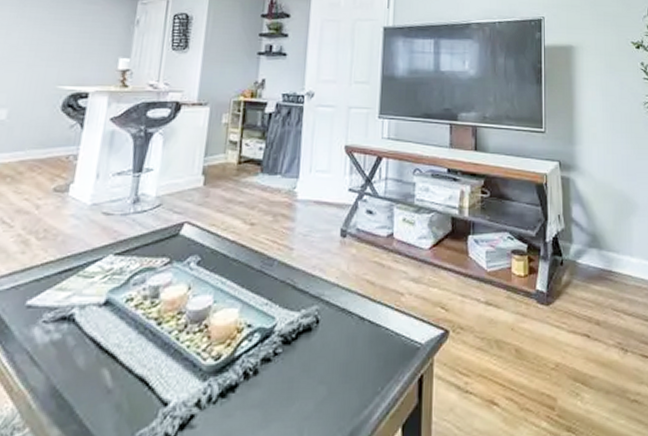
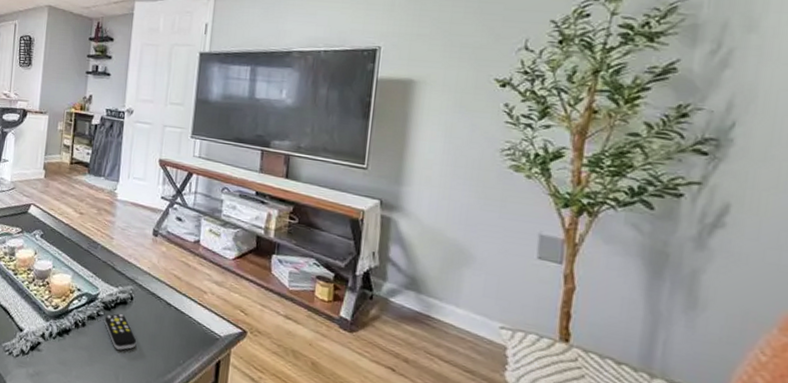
remote control: none [283,346,325,395] -> present [104,314,137,350]

